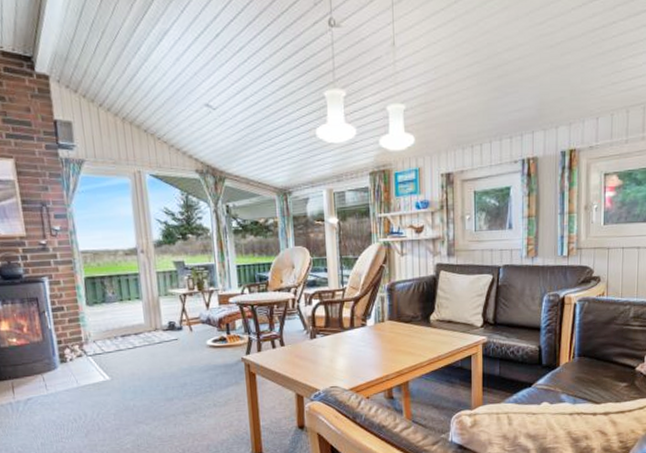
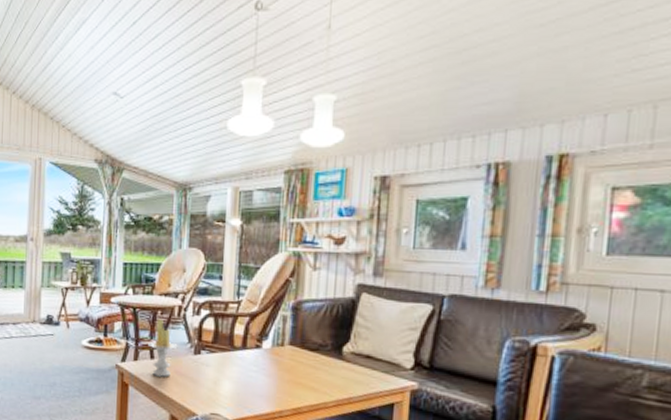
candle: none [269,312,296,363] -> present [148,318,178,377]

